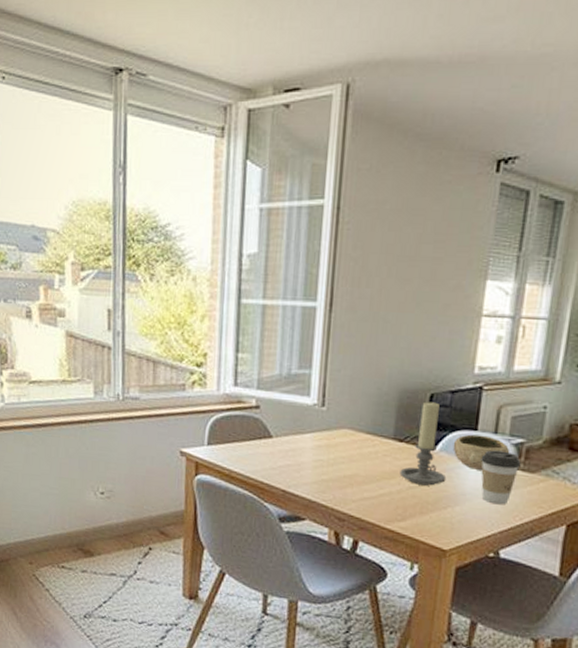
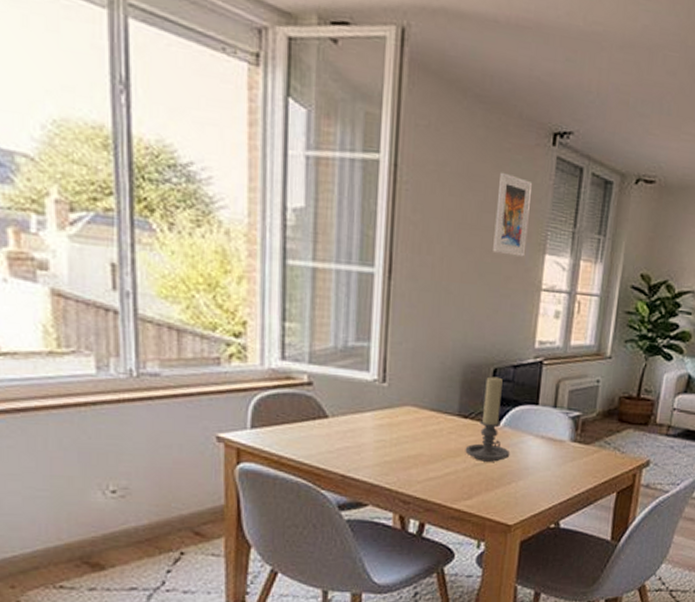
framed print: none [431,204,473,284] -> present [493,172,532,257]
bowl: present [452,434,510,470] -> none [516,409,568,444]
coffee cup: present [481,450,521,505] -> none [542,424,578,477]

